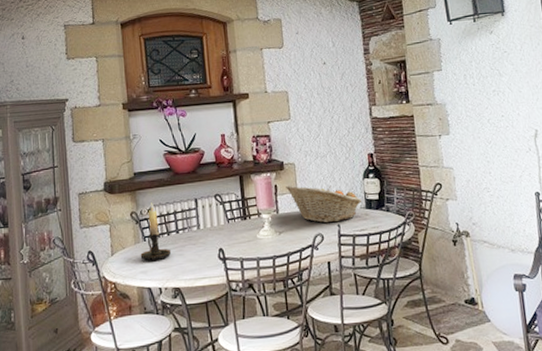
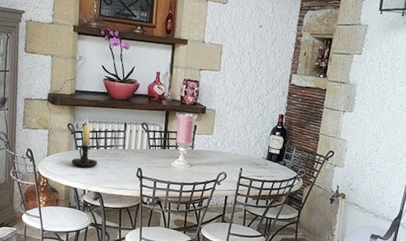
fruit basket: present [286,185,362,223] -> none [204,127,265,166]

